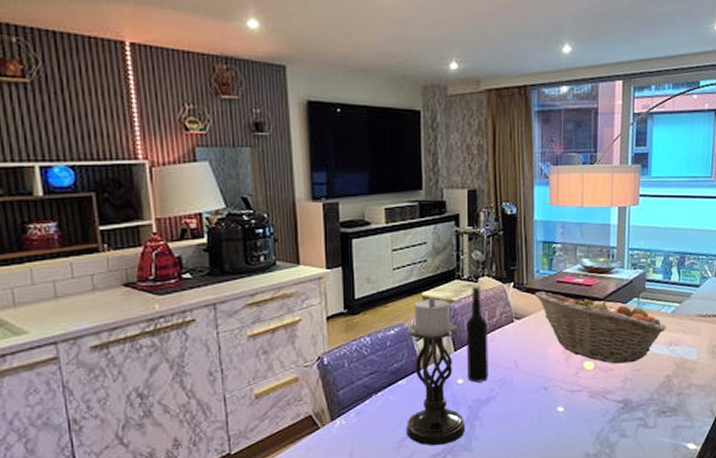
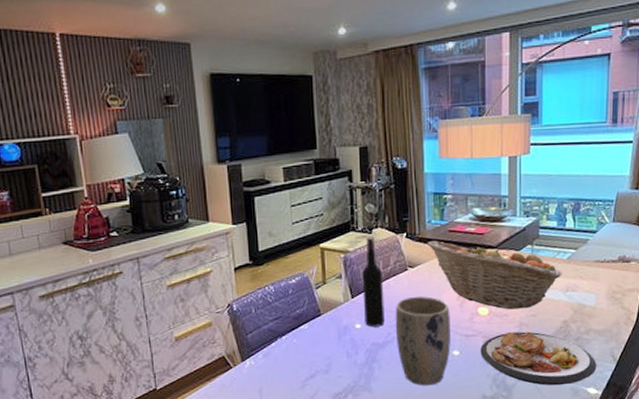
candle holder: present [406,297,466,446] -> none [307,248,365,386]
plant pot: none [499,349,556,445] -> present [395,296,450,386]
plate: none [585,386,697,442] -> present [480,331,597,386]

